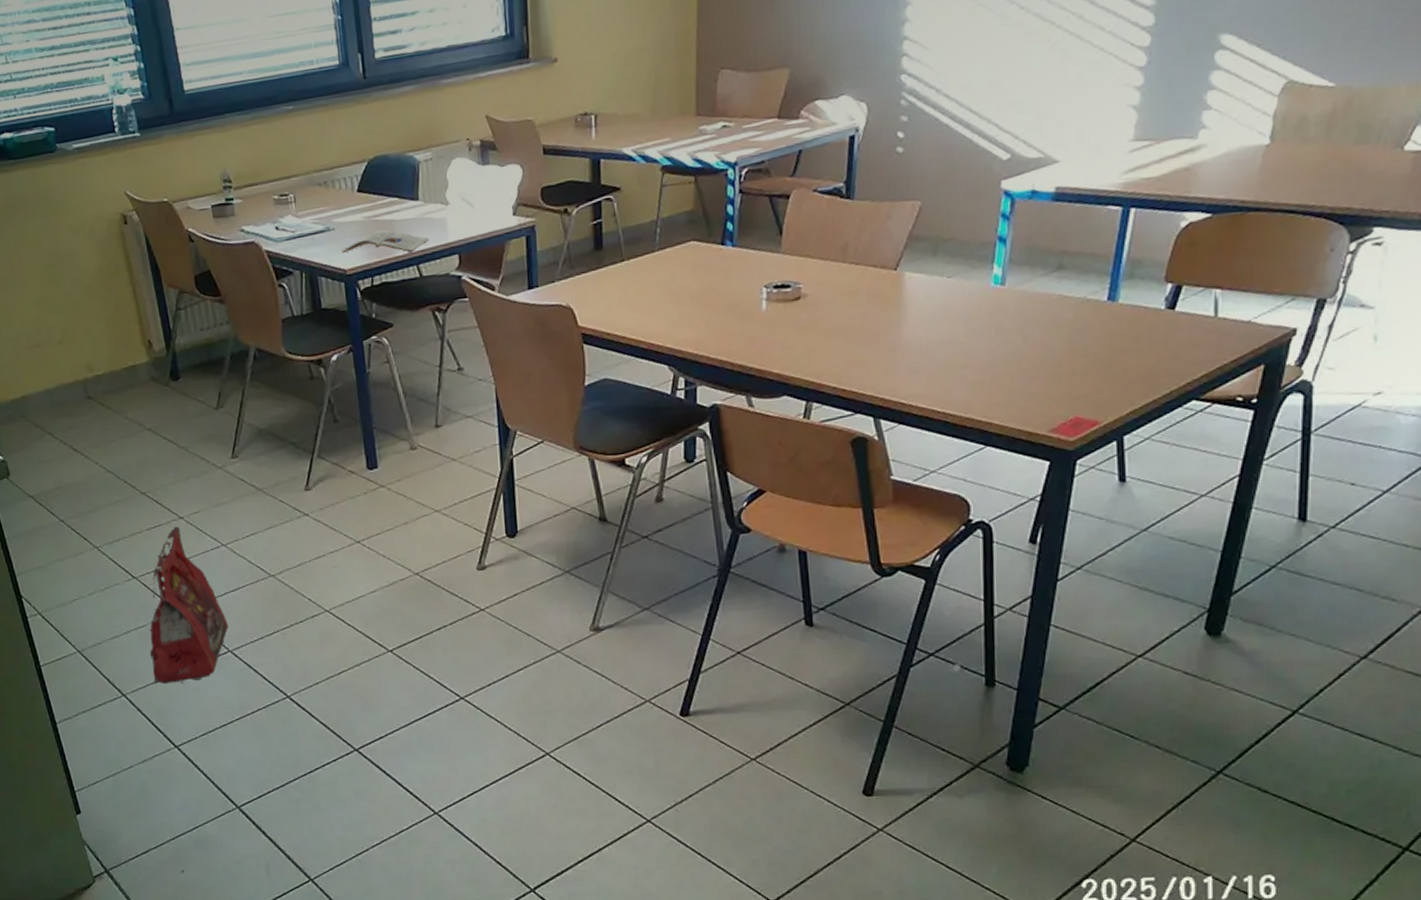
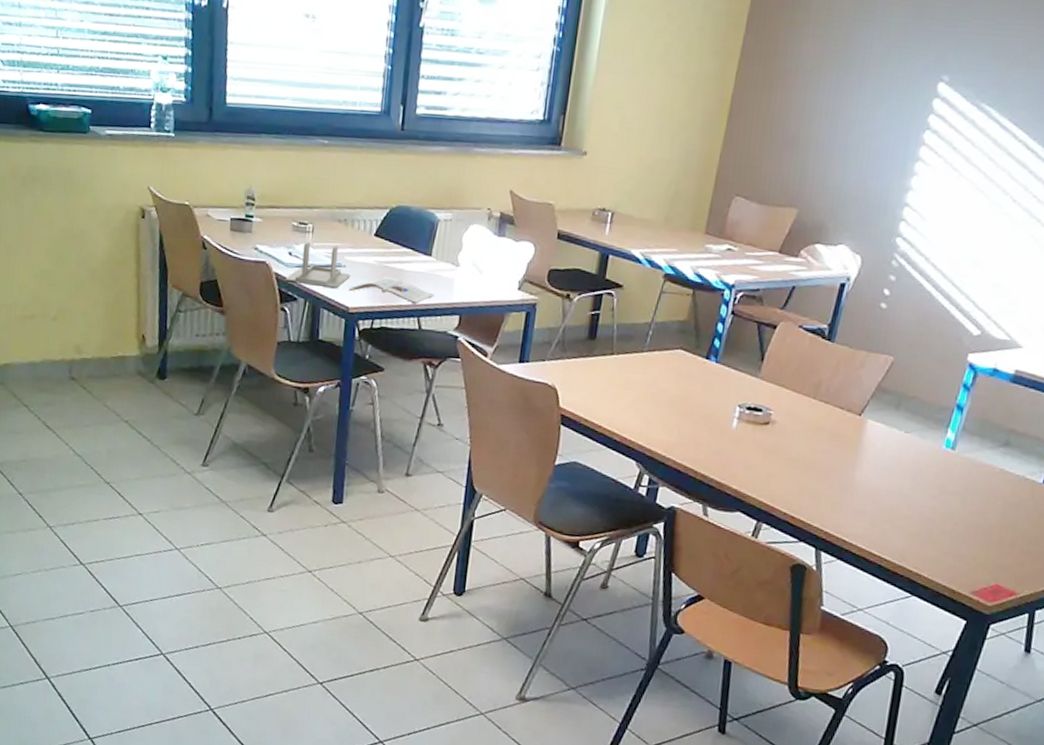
shopping bag: present [149,526,229,685] -> none [80,521,166,678]
napkin holder: none [276,210,342,257] -> present [285,241,351,289]

